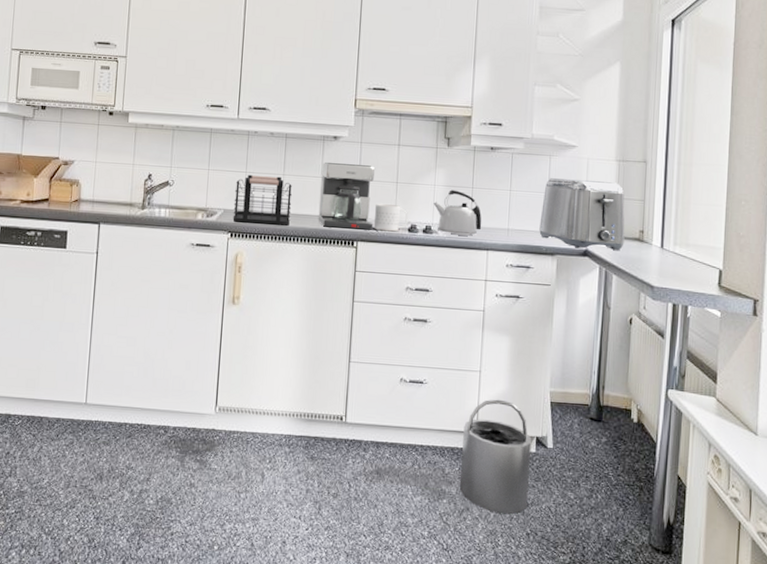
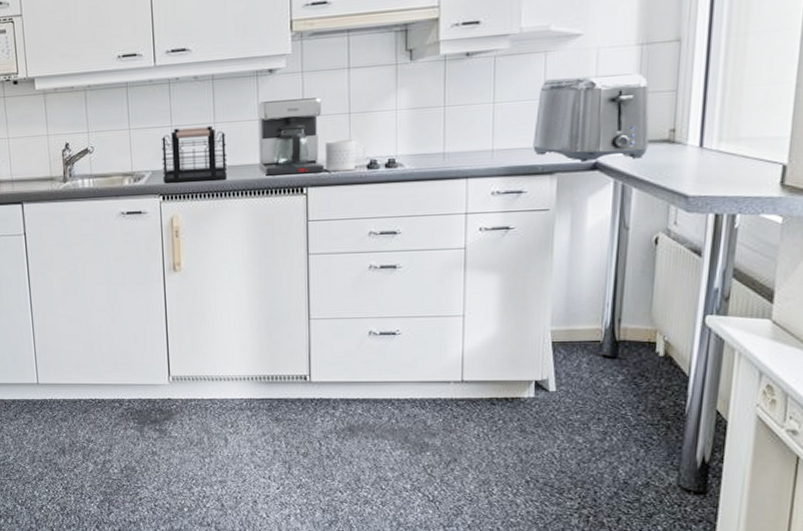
kettle: present [433,189,482,237] -> none [396,112,459,166]
bucket: present [460,399,531,515] -> none [445,344,529,463]

